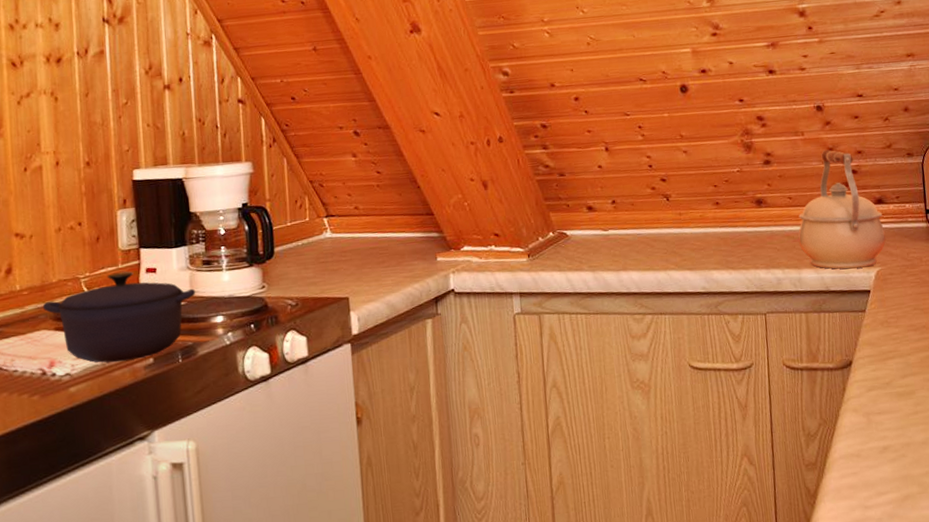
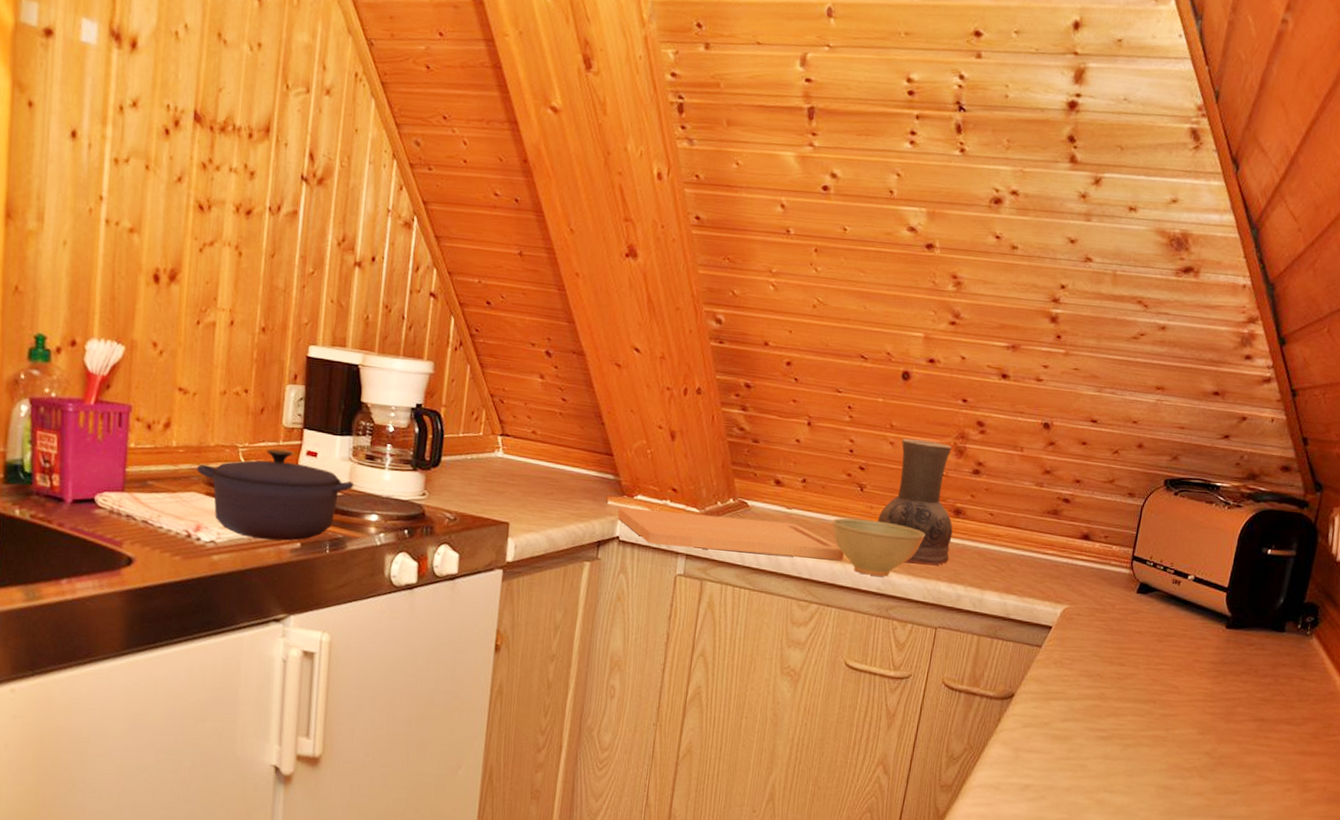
cutting board: none [449,243,666,290] -> present [618,507,845,561]
bowl: none [647,224,735,278] -> present [832,518,925,577]
vase: none [688,142,762,258] -> present [877,438,953,565]
kettle: present [798,149,886,269] -> none [989,471,1086,603]

